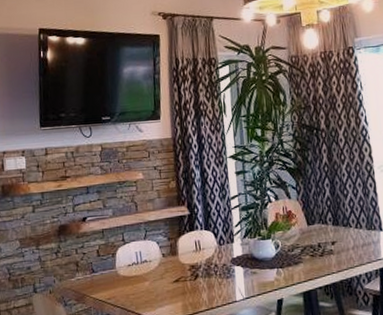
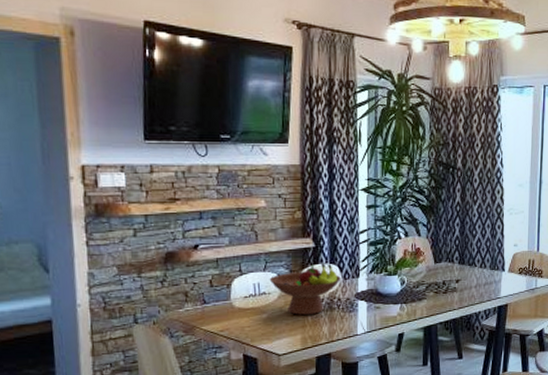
fruit bowl: none [149,229,217,282] -> present [269,263,341,315]

